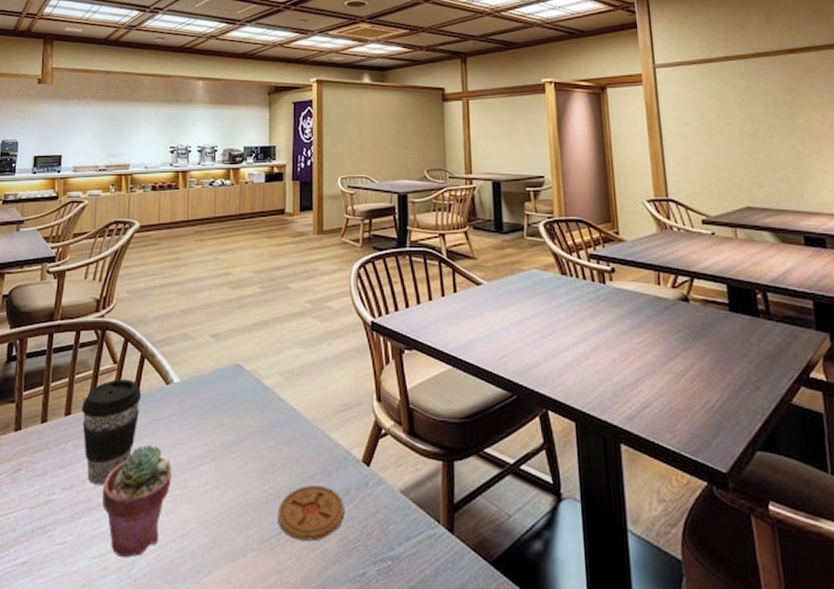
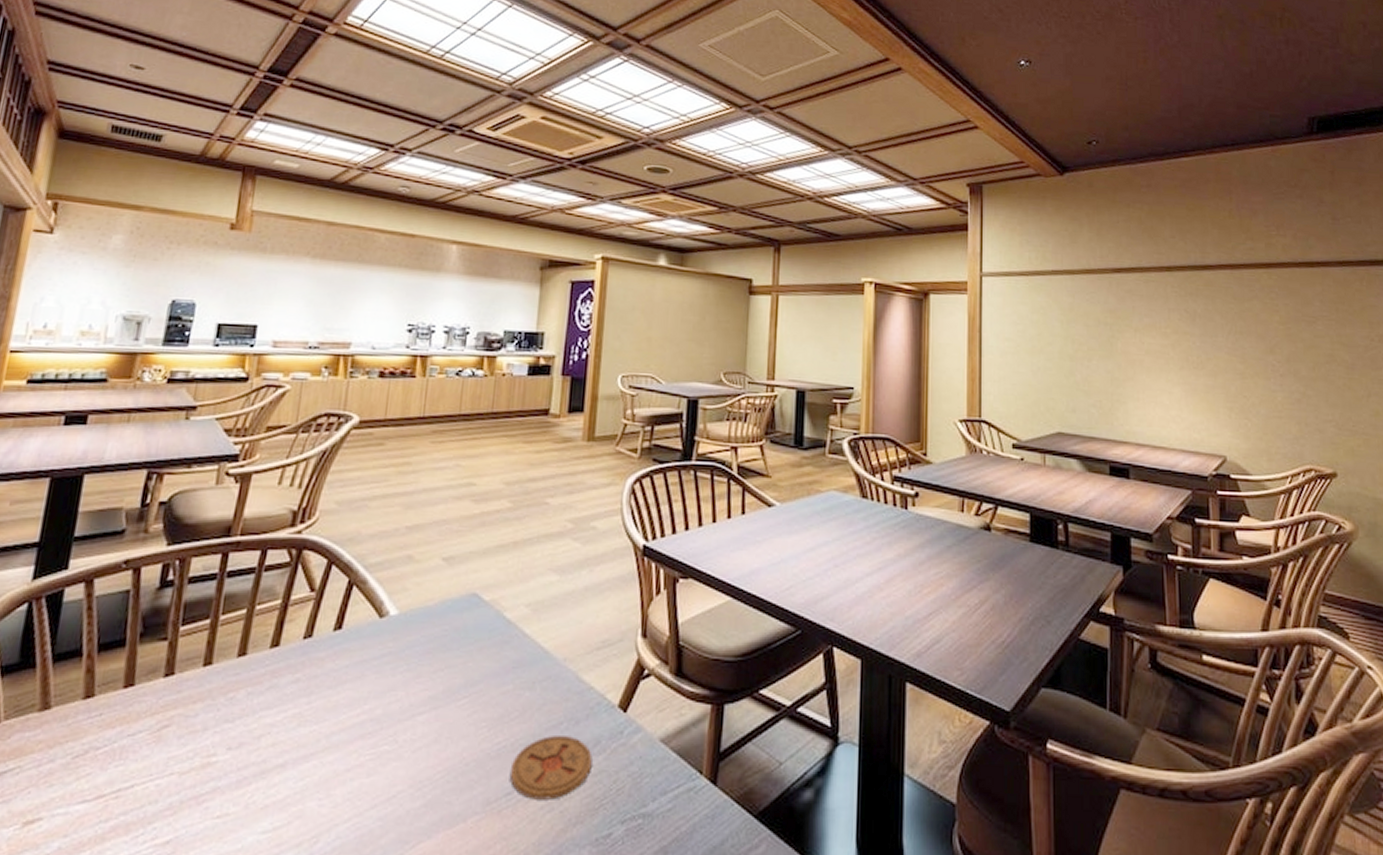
coffee cup: present [81,379,142,485] -> none [261,610,346,742]
potted succulent: present [102,444,172,557] -> none [282,691,379,829]

